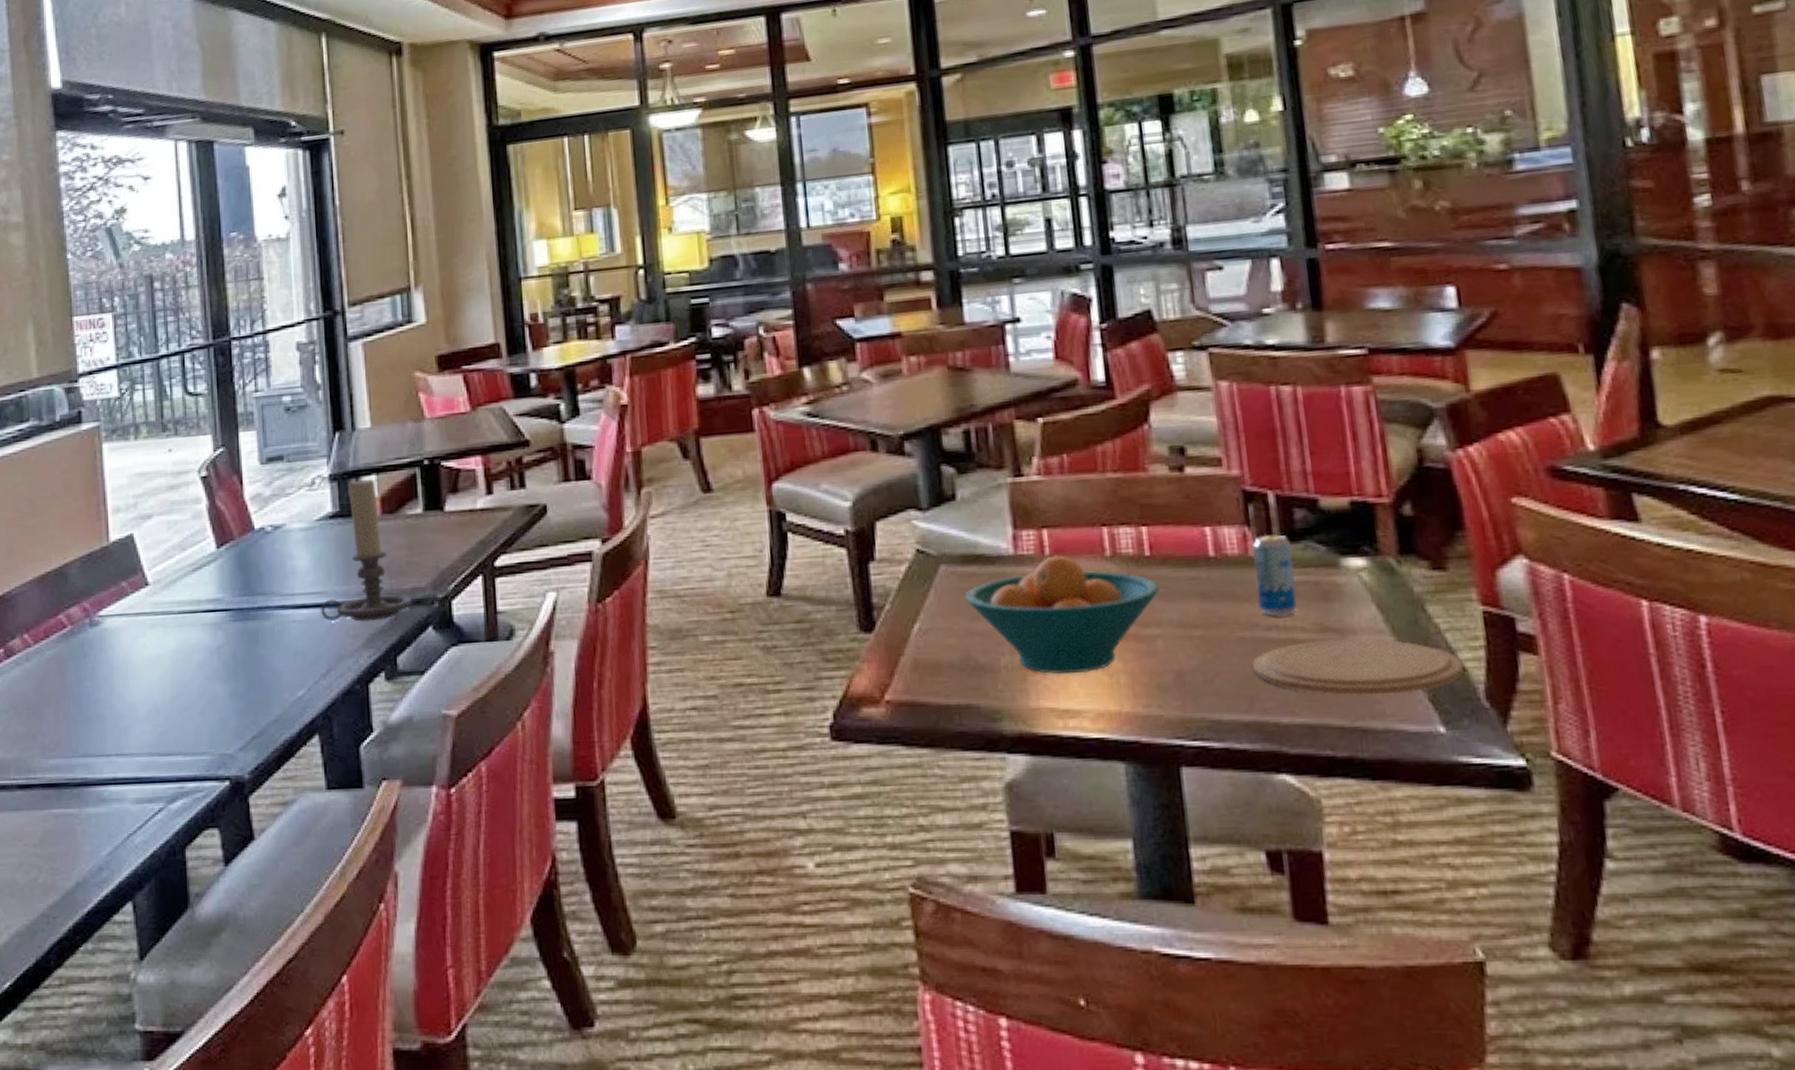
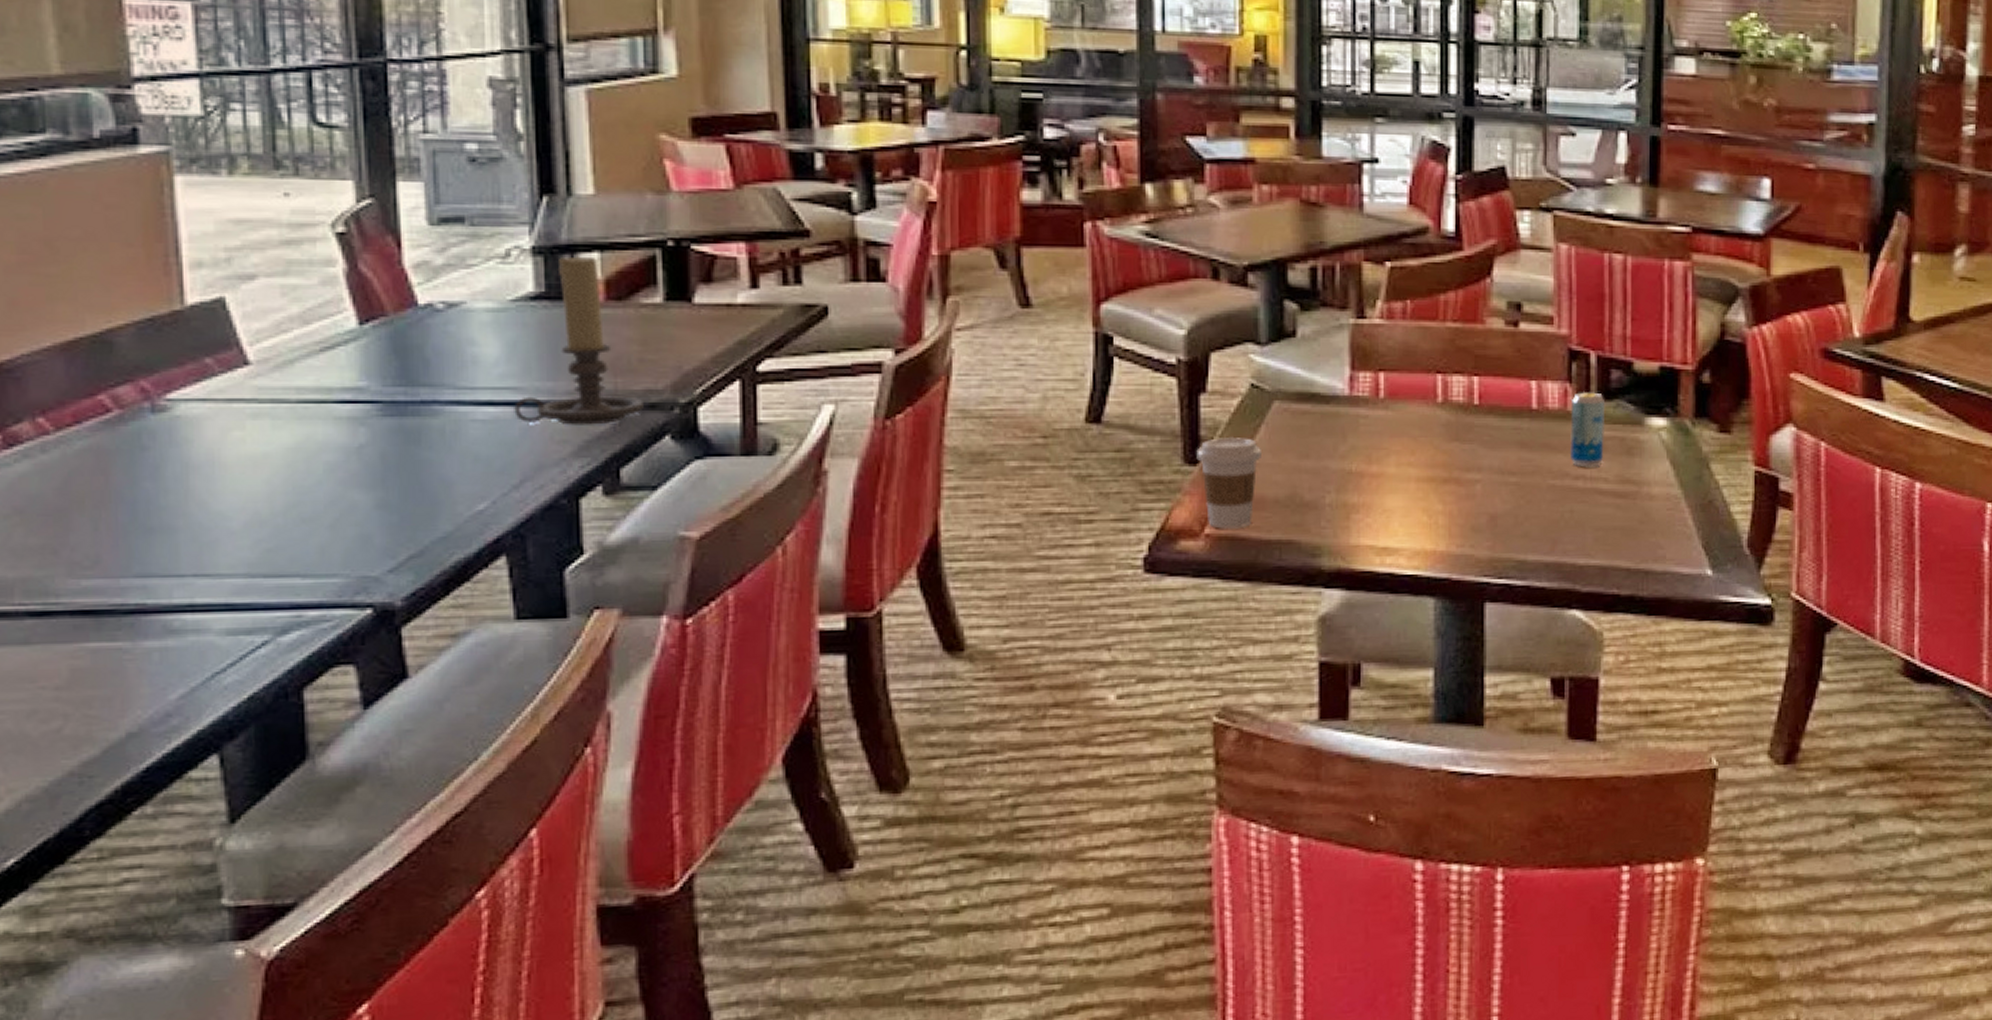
coffee cup: none [870,602,933,695] -> present [1196,436,1261,529]
fruit bowl: present [965,555,1159,674] -> none [1296,398,1483,513]
plate: present [1252,637,1465,696] -> none [1559,489,1734,542]

